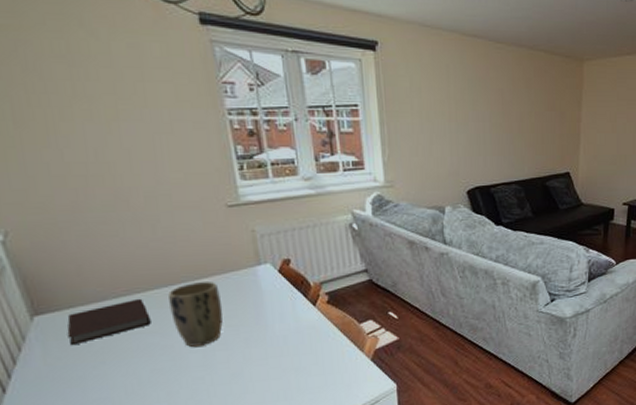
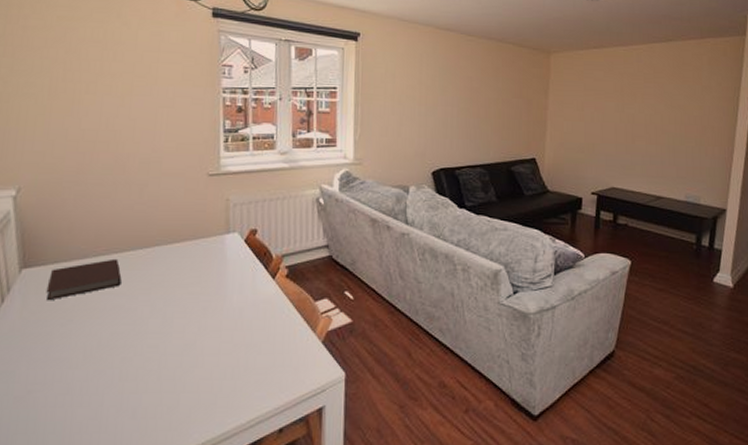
plant pot: present [168,281,223,347] -> none [140,245,188,312]

